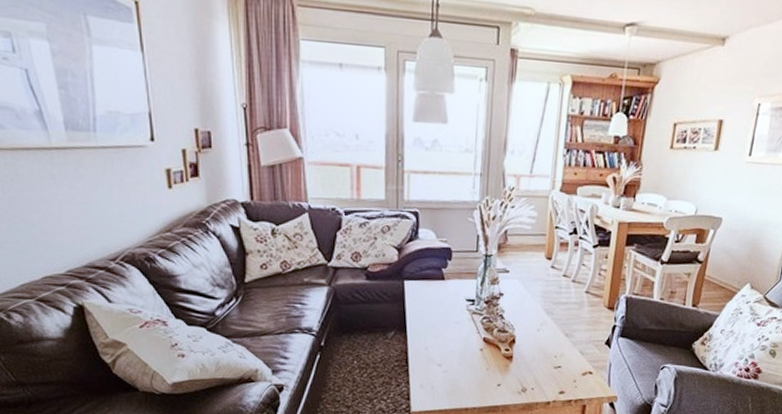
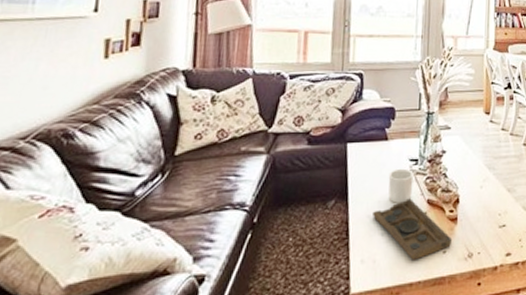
decorative tray: none [430,335,507,390] -> present [373,198,453,260]
mug: none [445,307,470,339] -> present [388,168,414,203]

